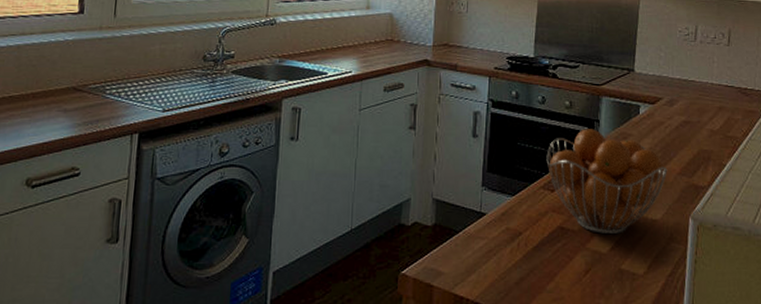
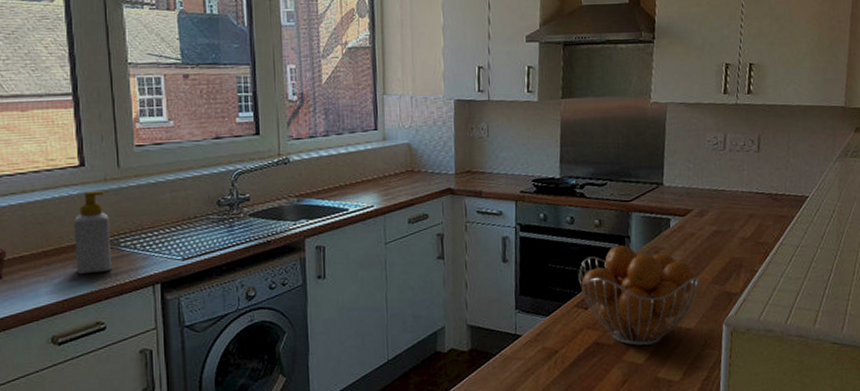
soap bottle: none [60,38,99,119] -> present [73,191,111,275]

